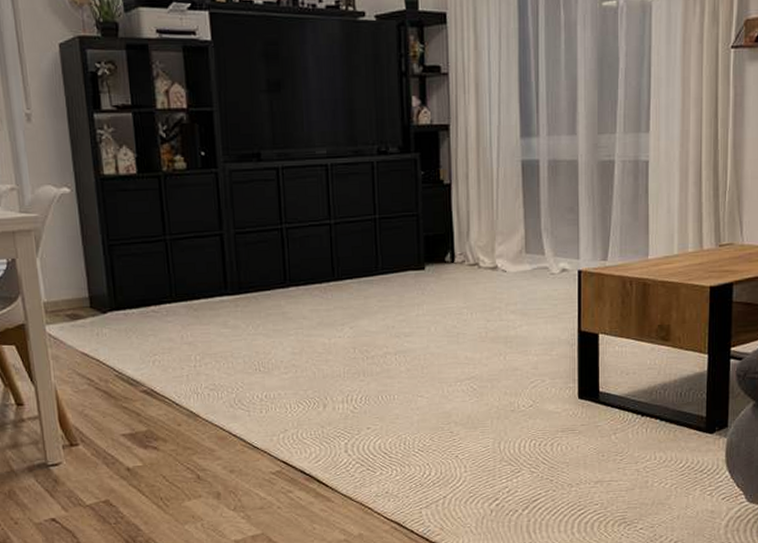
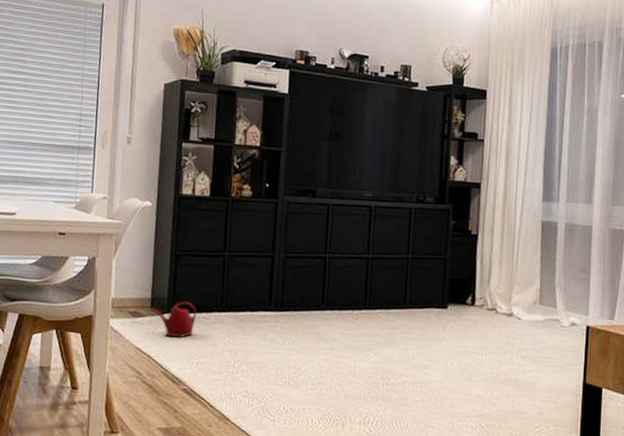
watering can: none [90,296,144,337] -> present [150,301,197,338]

